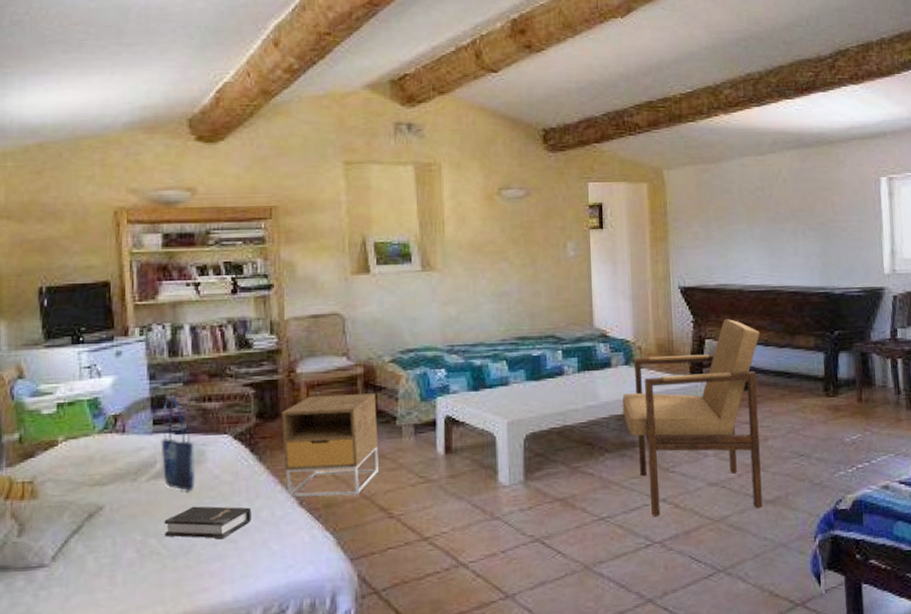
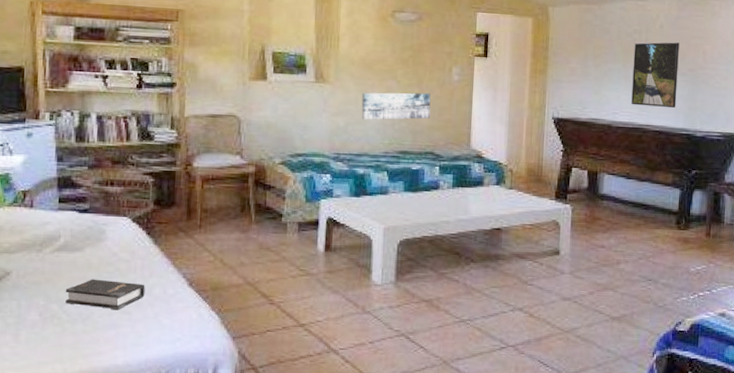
shopping bag: present [161,394,195,491] -> none [65,176,96,265]
nightstand: present [282,393,379,498] -> none [177,189,265,282]
wall art: none [473,273,547,307] -> present [361,92,431,120]
armchair: present [622,319,763,516] -> none [490,151,624,324]
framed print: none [758,196,810,266] -> present [631,42,679,108]

